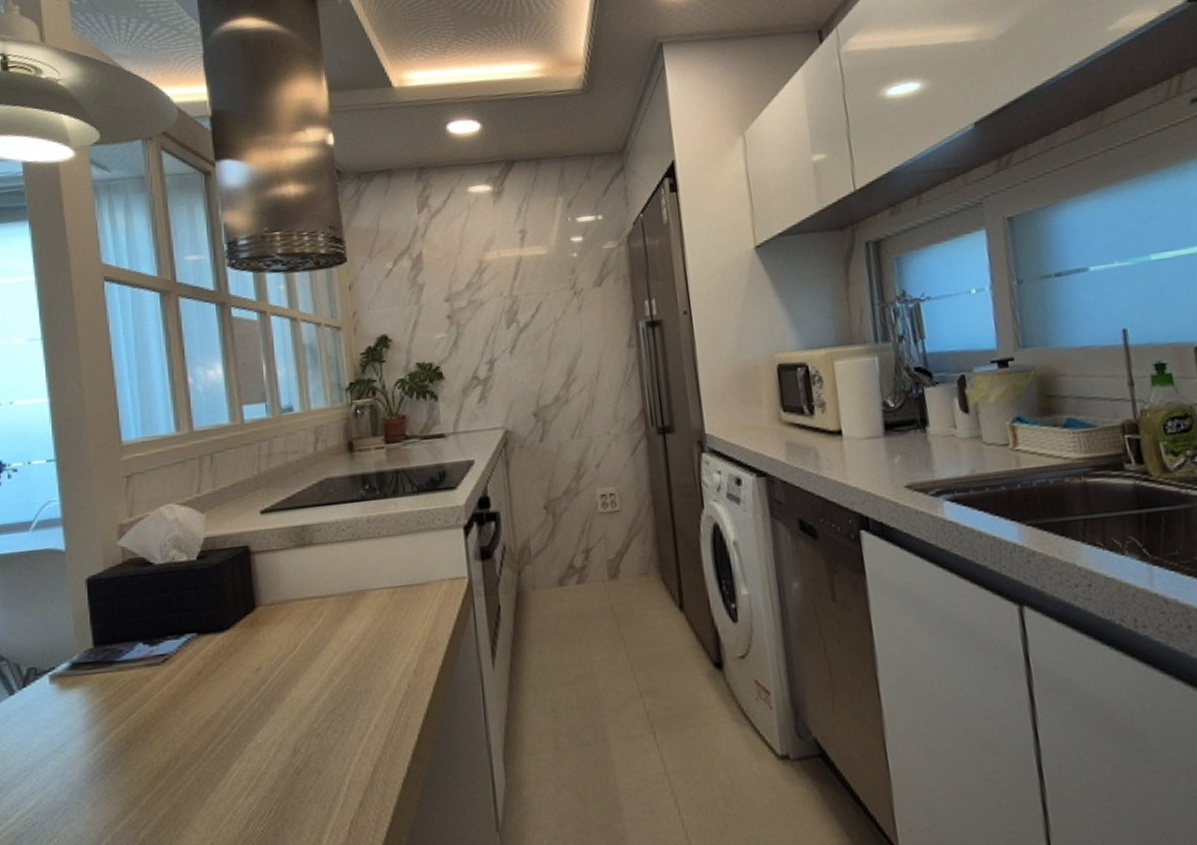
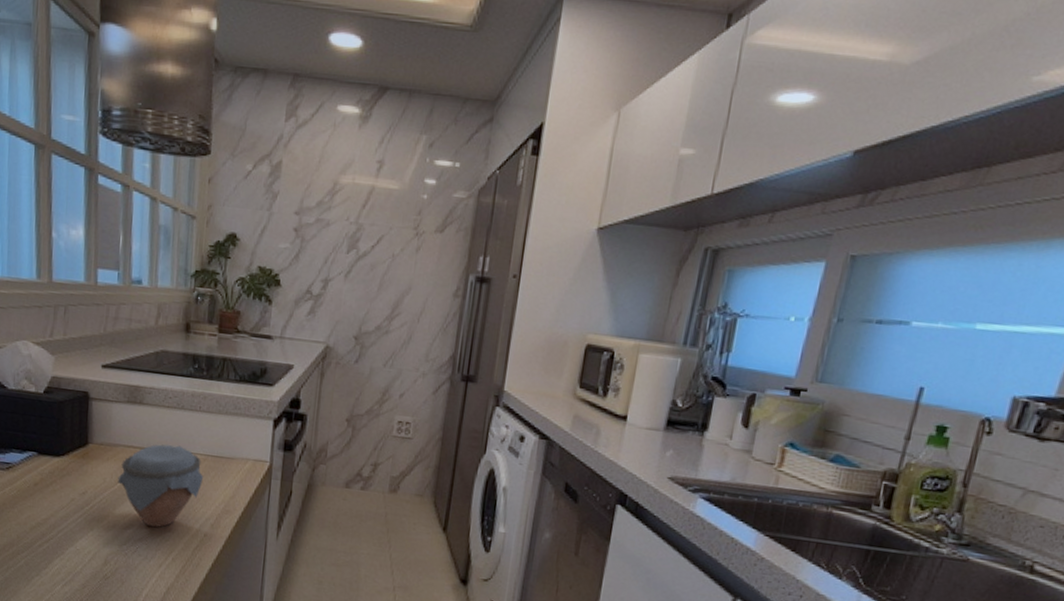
jar: none [296,583,396,692] -> present [117,444,204,528]

